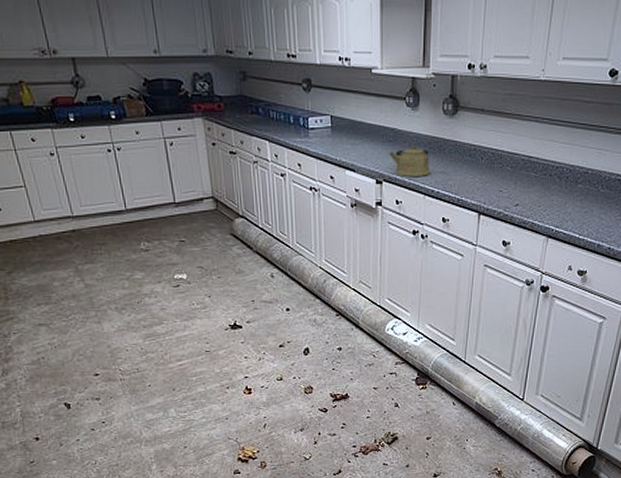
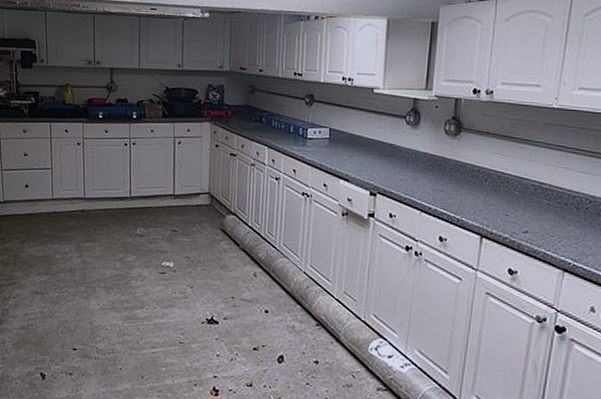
kettle: present [388,145,430,176] -> none [384,161,428,193]

